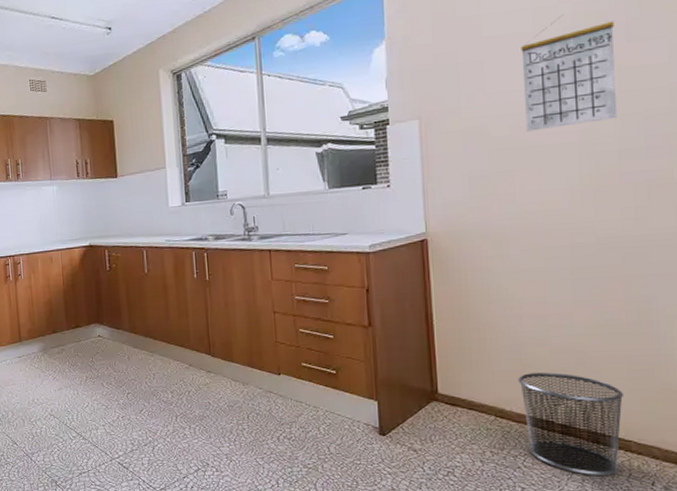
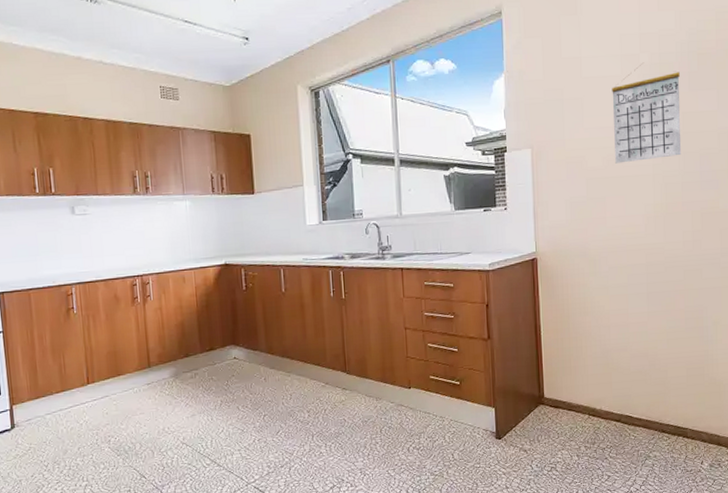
waste bin: present [518,372,624,477] -> none [606,374,683,461]

